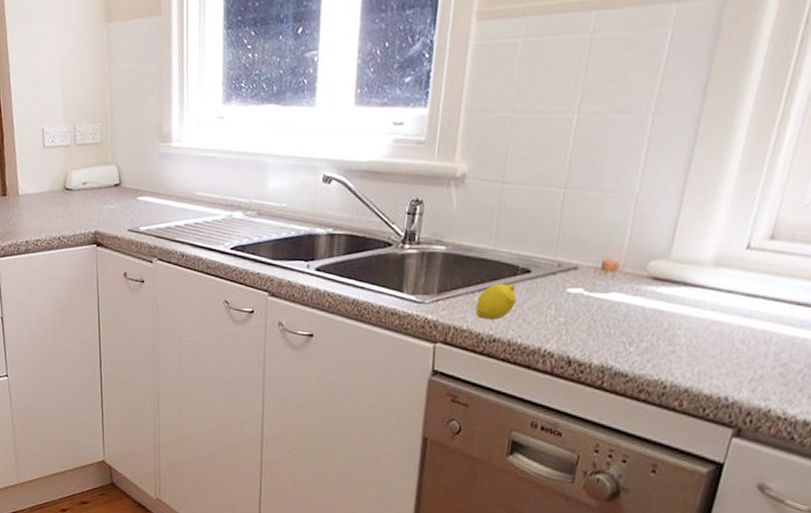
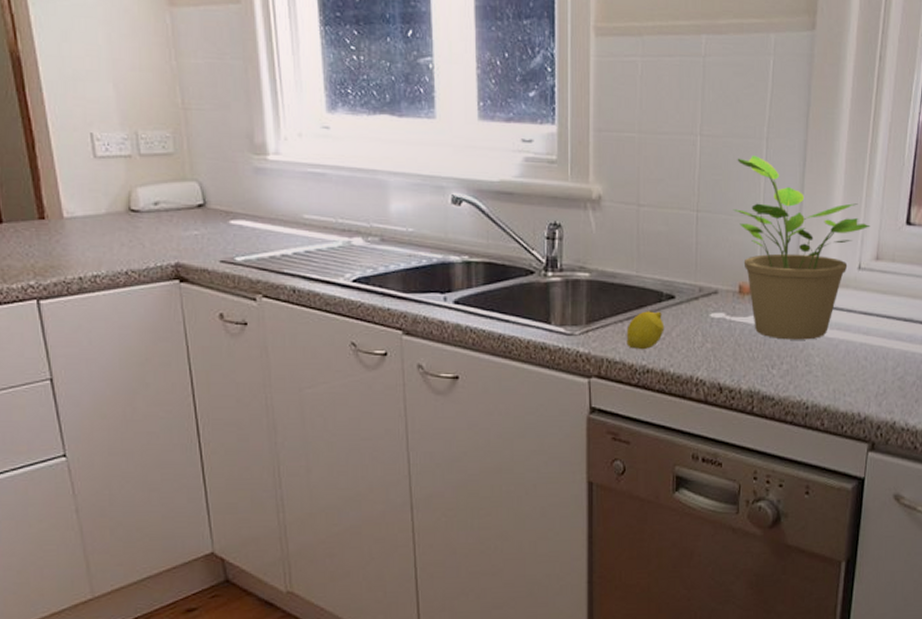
potted plant: none [605,131,769,319] -> present [733,155,871,340]

